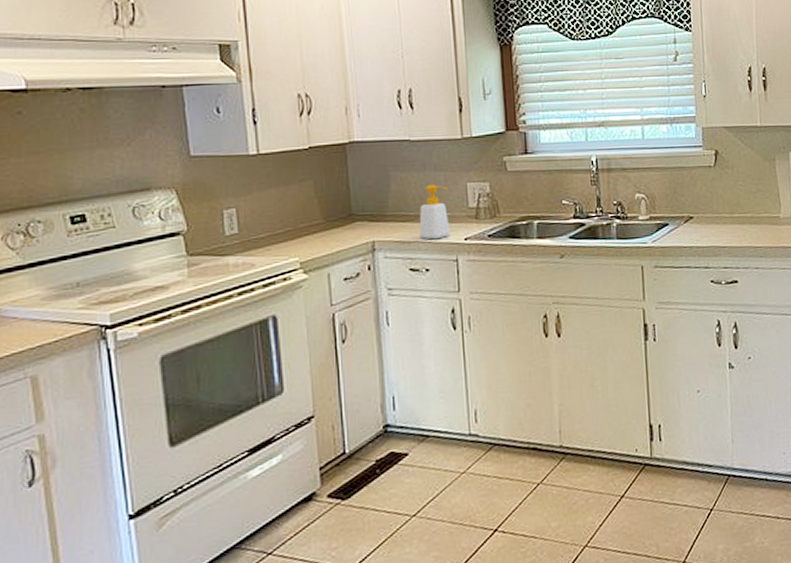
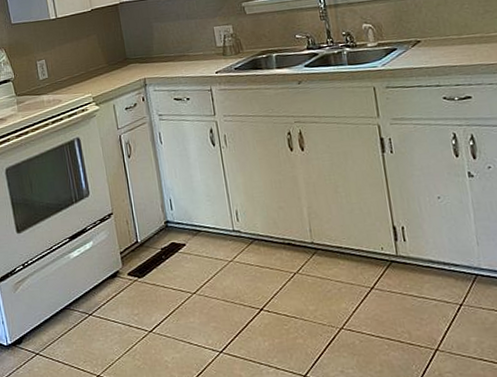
soap bottle: present [419,185,450,240] -> none [178,30,204,75]

